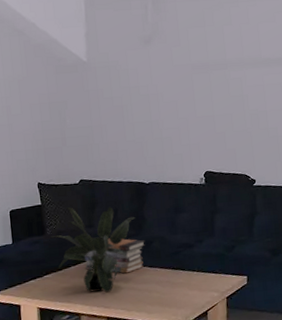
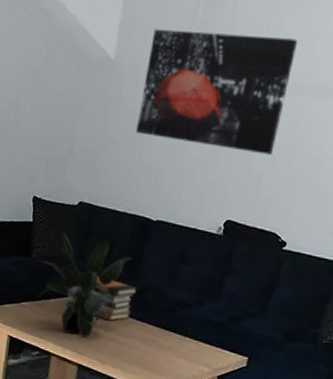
wall art: none [115,28,230,117] -> present [136,29,298,155]

